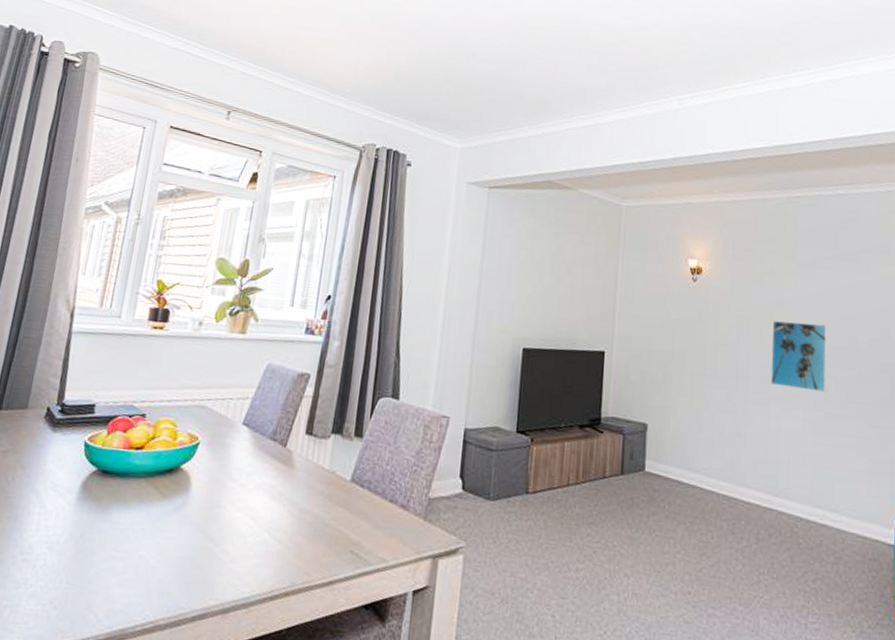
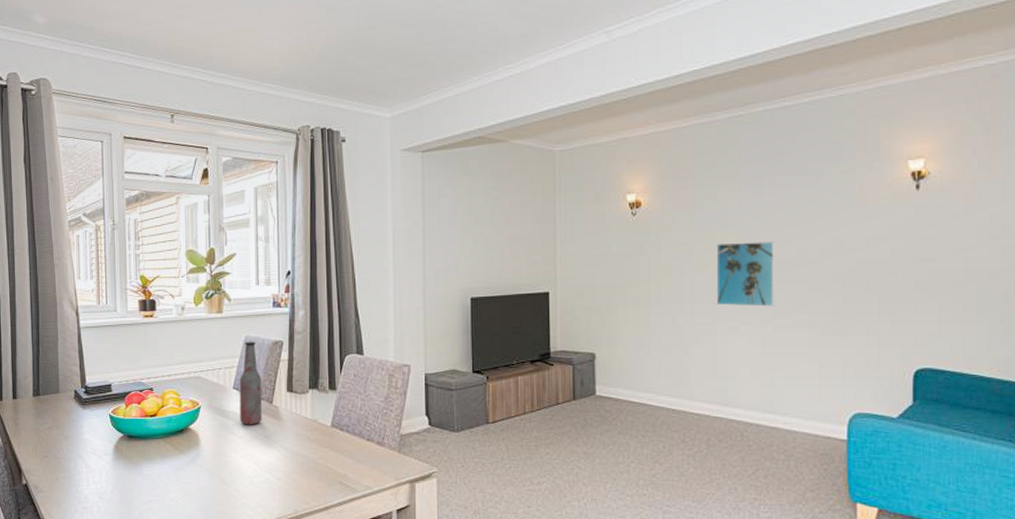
bottle: none [244,370,278,471] -> present [239,341,262,425]

